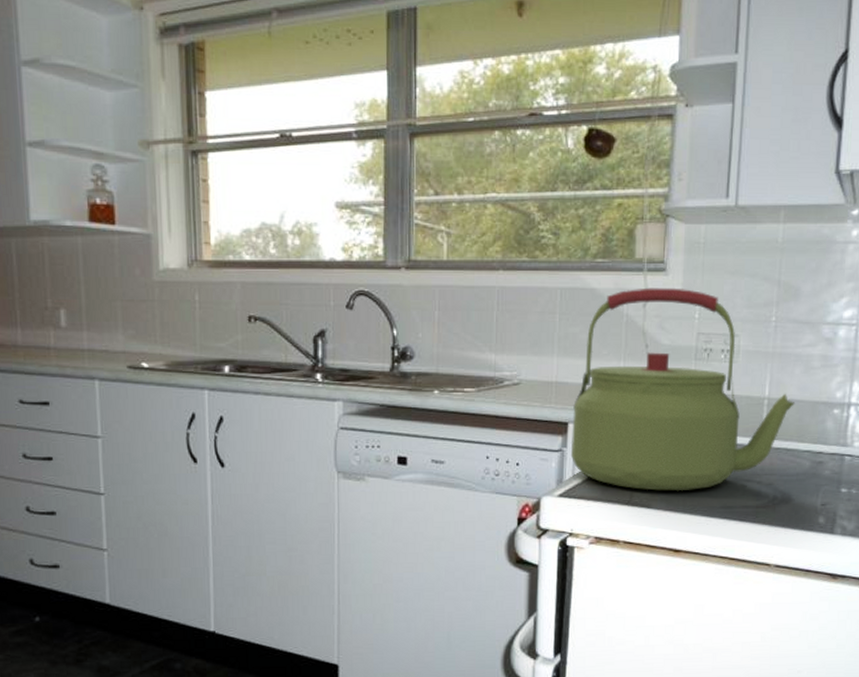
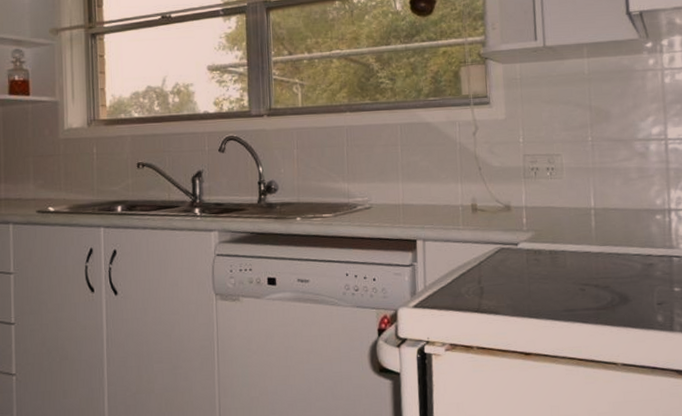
kettle: present [570,287,796,492] -> none [420,117,620,298]

